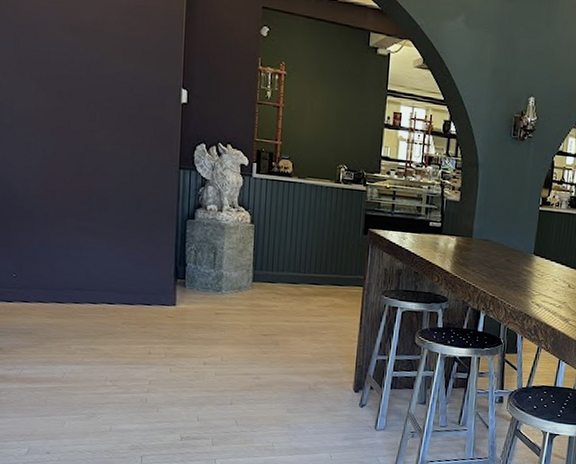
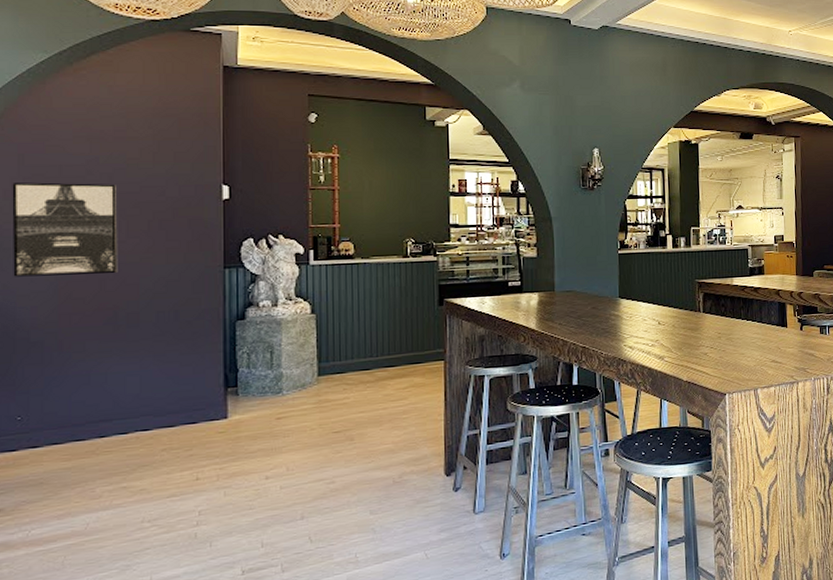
wall art: none [10,63,93,159] -> present [12,182,118,277]

